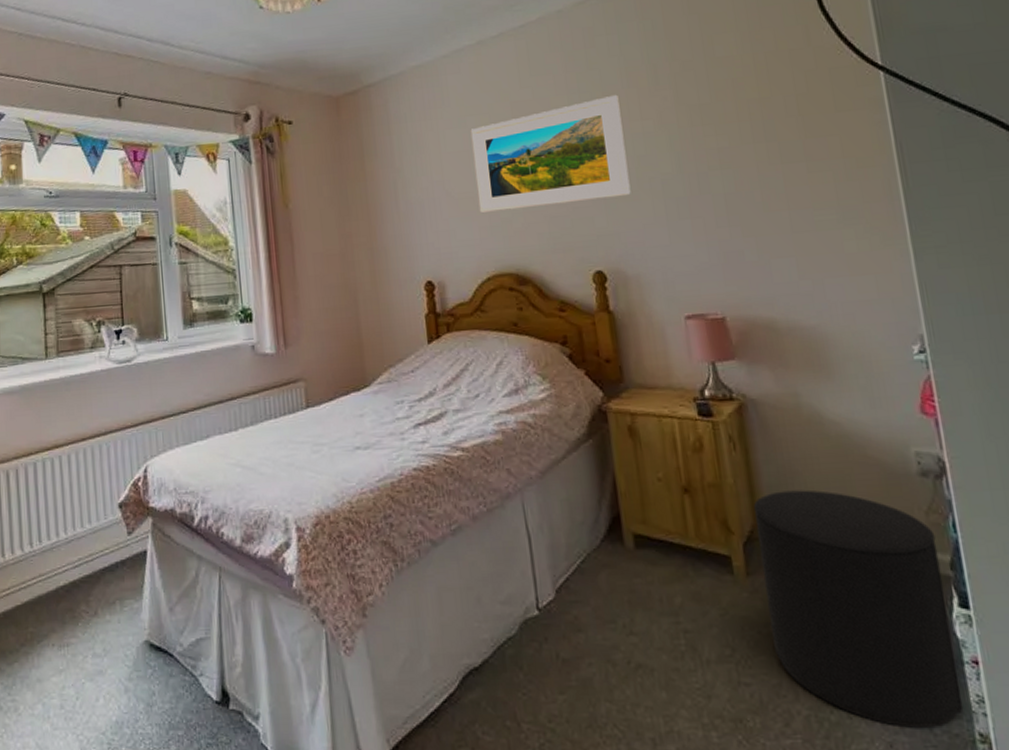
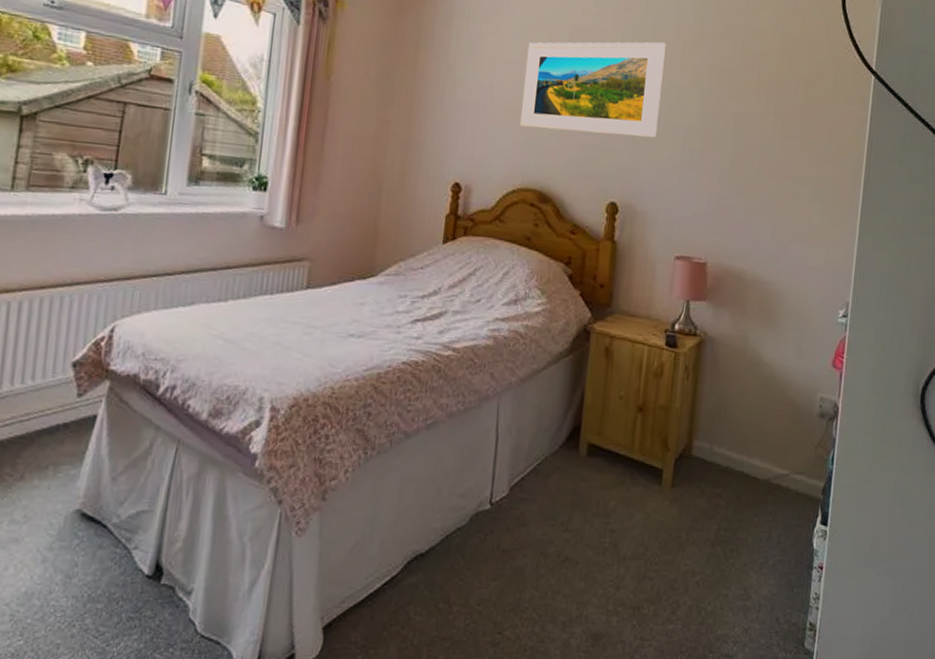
stool: present [753,490,964,728] -> none [678,418,818,617]

